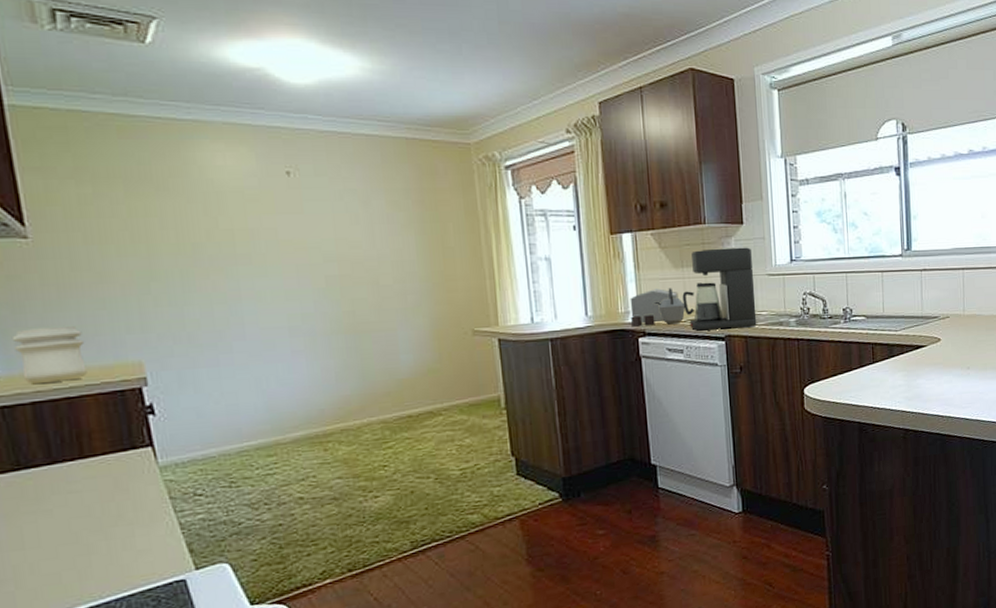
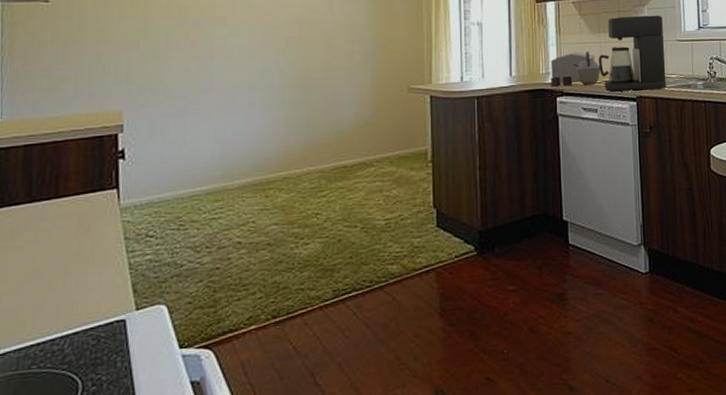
jar: present [11,325,87,385] -> none [19,77,77,129]

